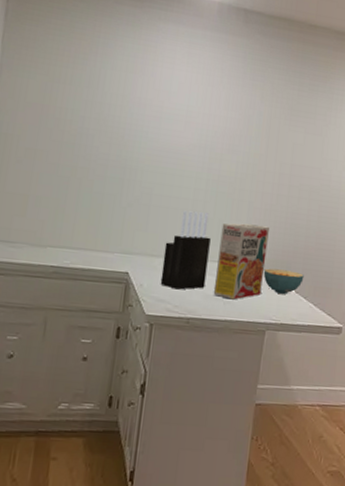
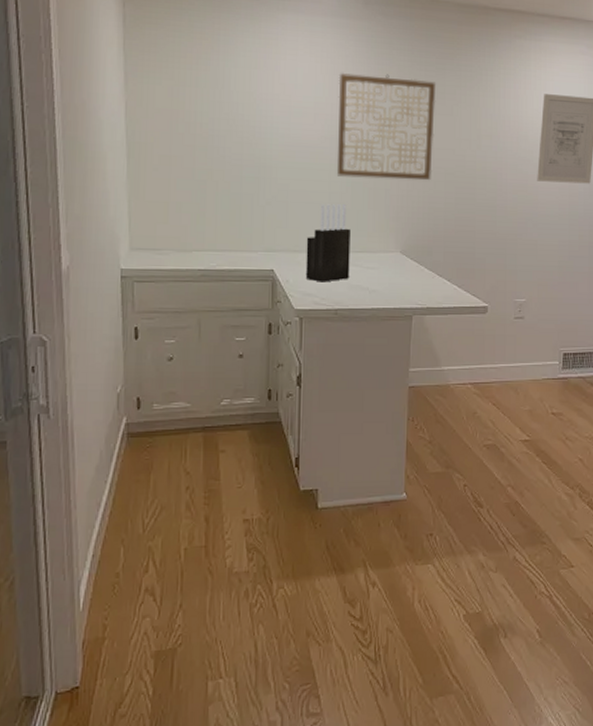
wall art: none [201,84,308,197] -> present [336,72,436,181]
cereal box: present [213,223,269,300] -> none [358,212,407,288]
cereal bowl: present [263,268,304,294] -> none [405,254,446,278]

